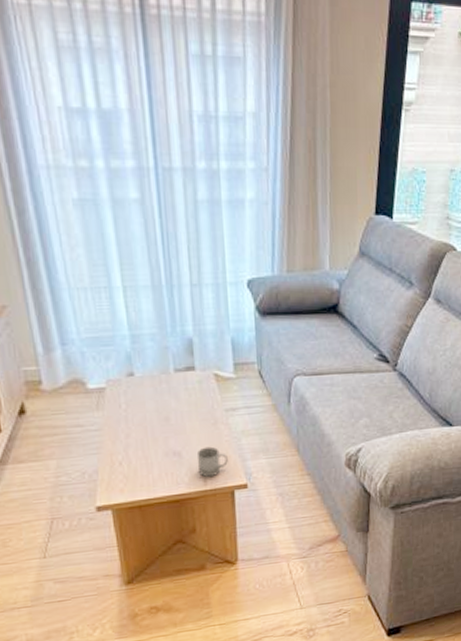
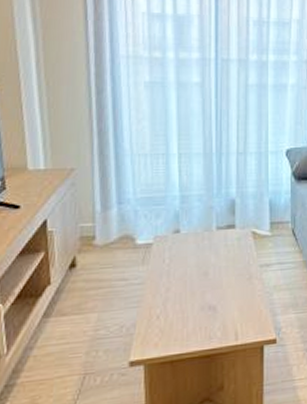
cup: present [196,446,228,478] -> none [230,301,259,332]

